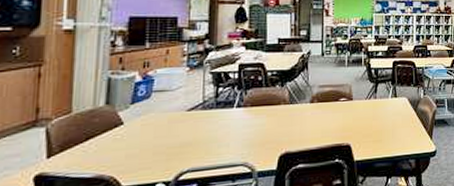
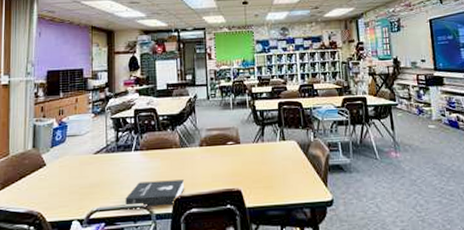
booklet: none [223,136,292,166] -> present [125,179,185,208]

